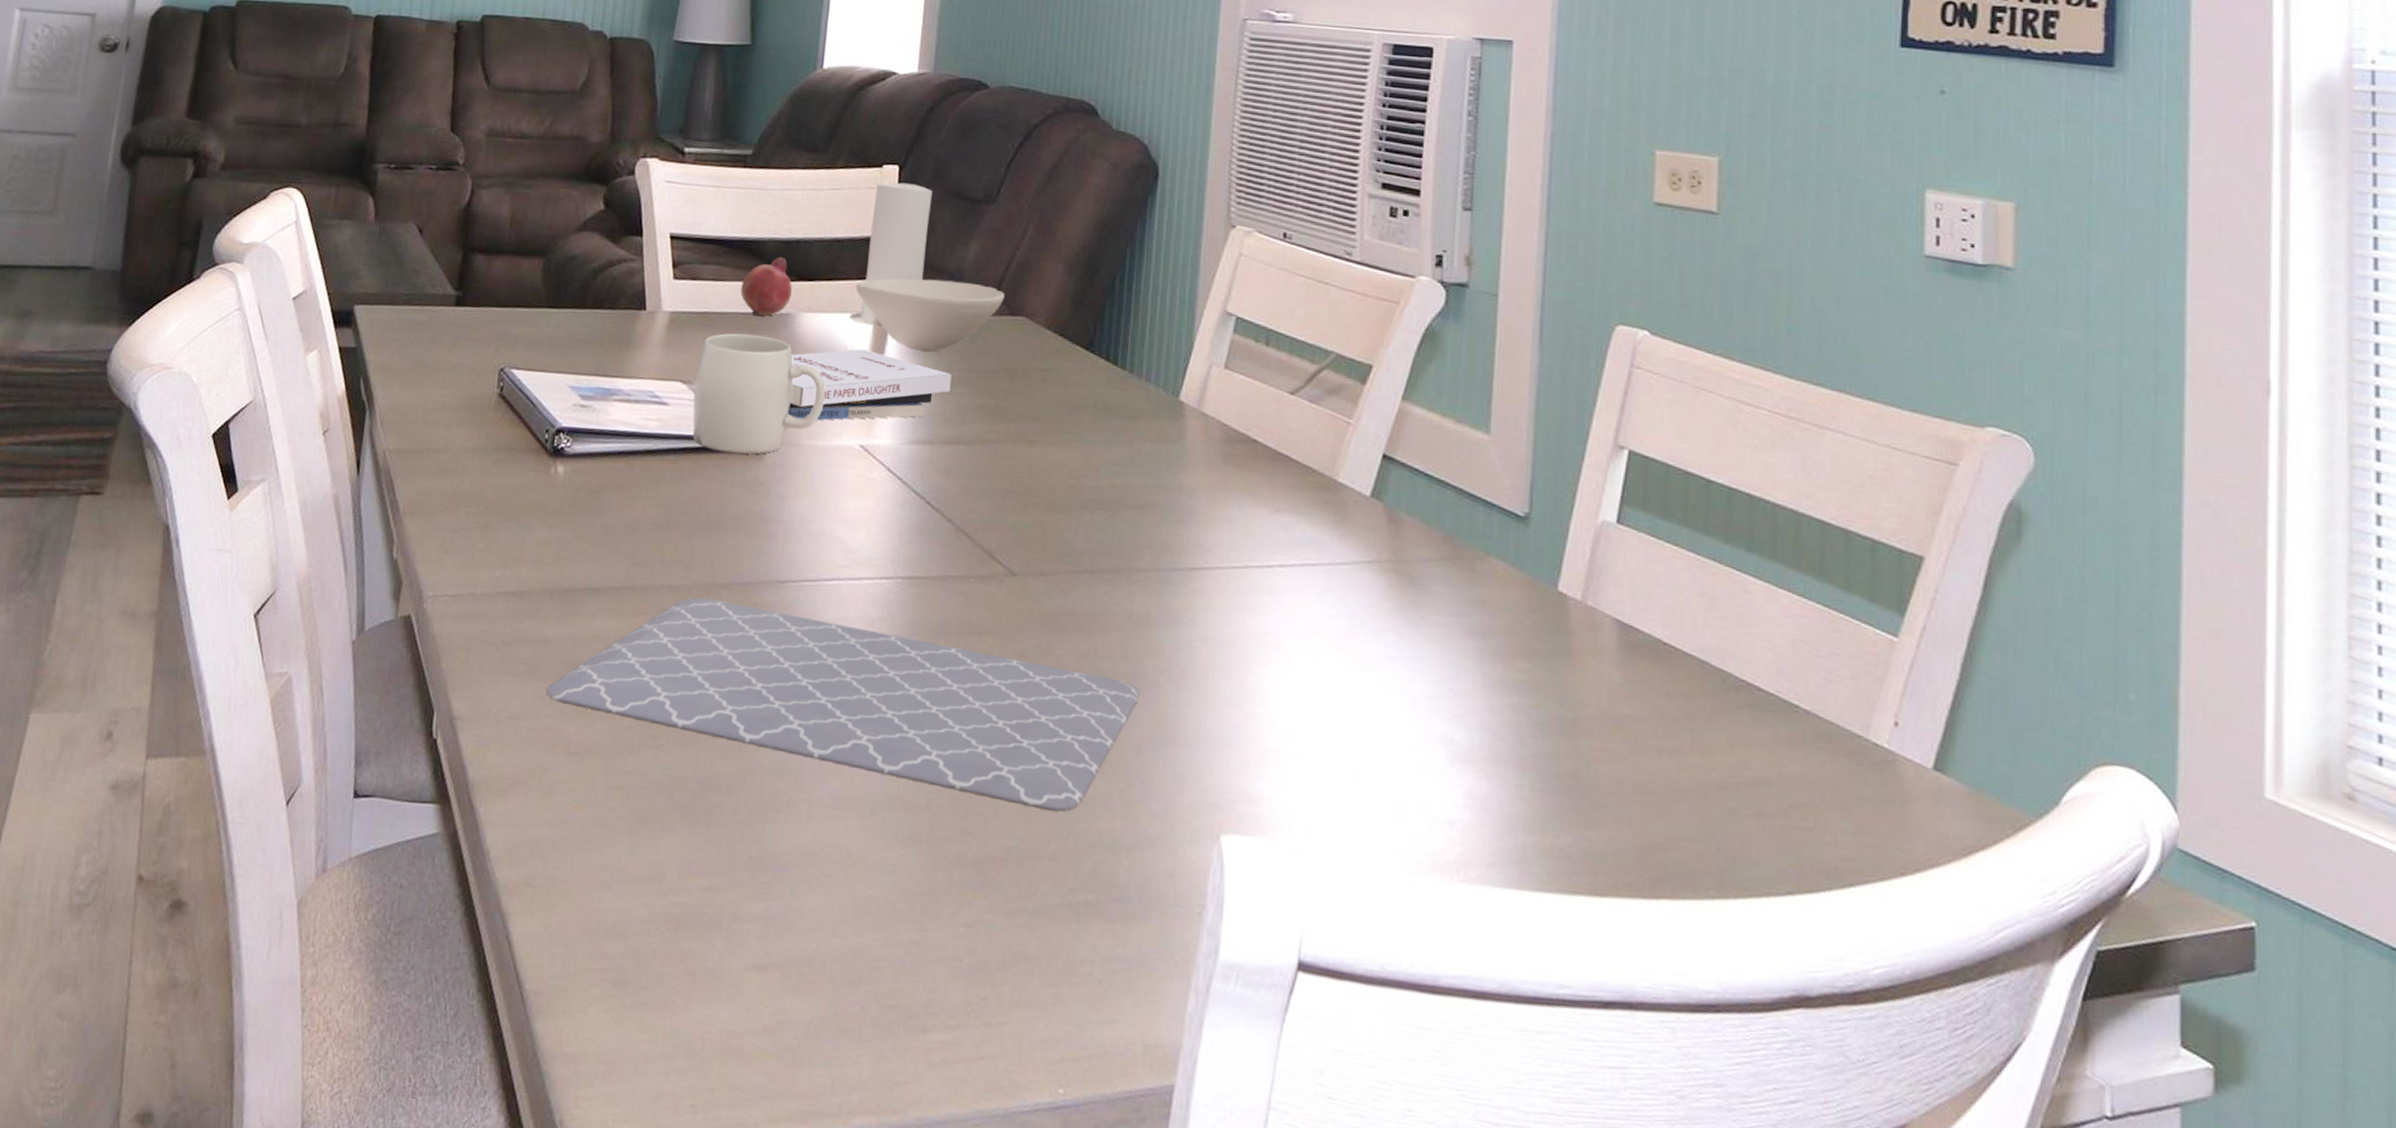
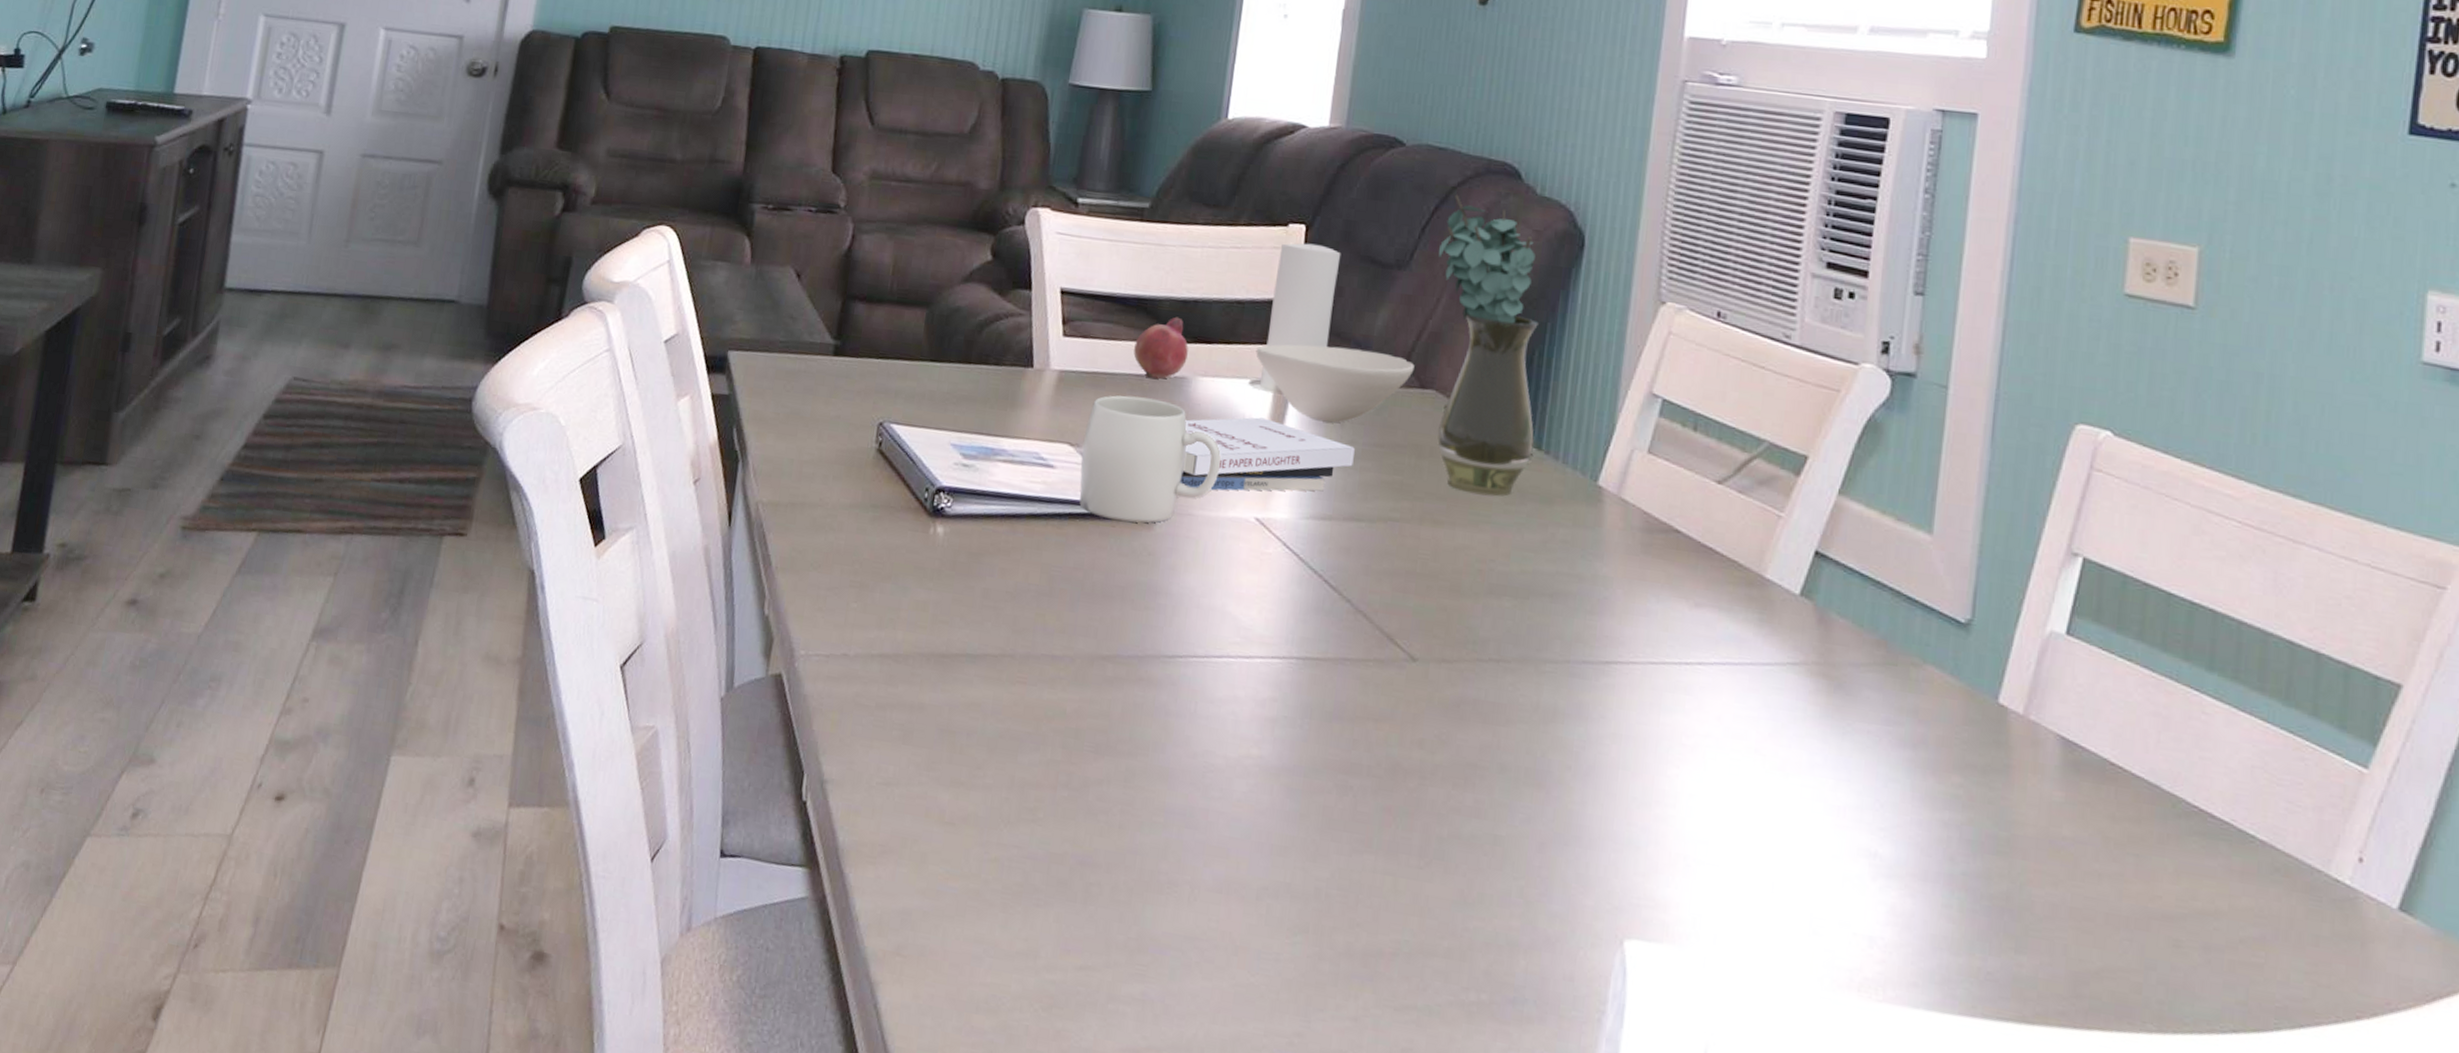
placemat: present [547,597,1140,812] -> none [921,668,1544,908]
vase: none [1024,132,1119,416] -> present [1437,194,1538,497]

